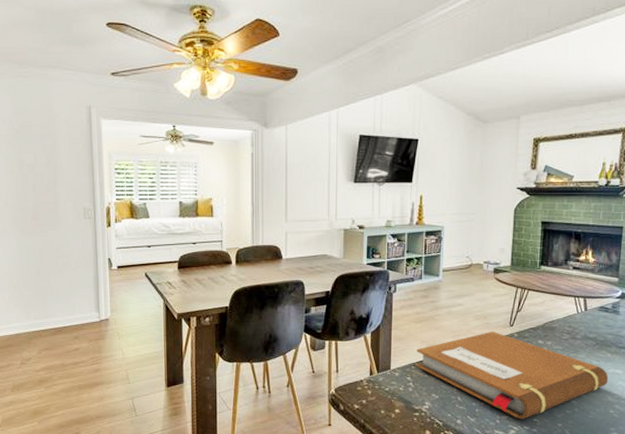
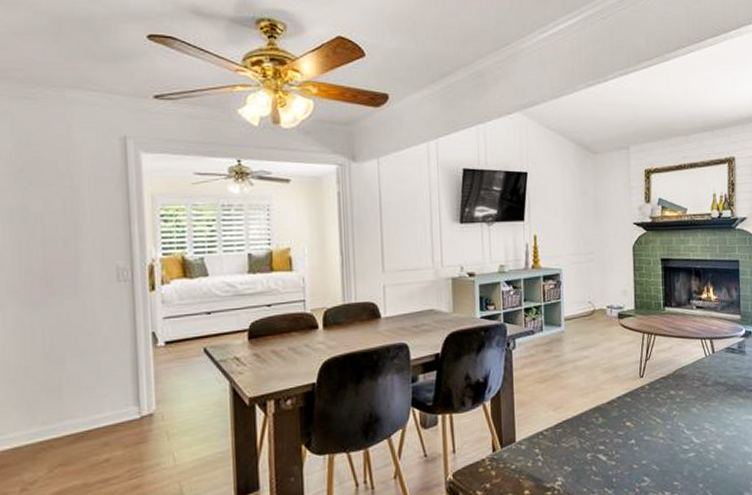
notebook: present [416,332,609,420] -> none [543,385,743,485]

